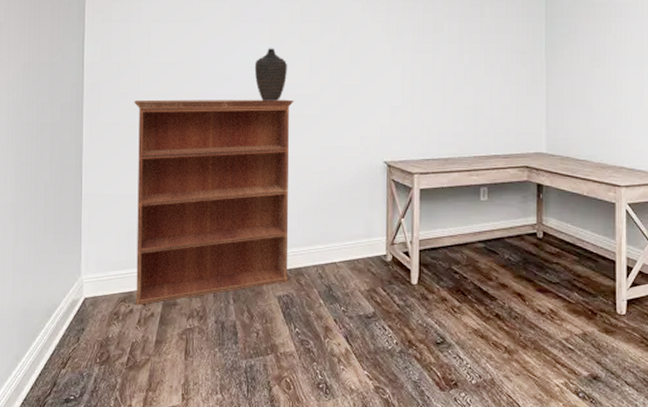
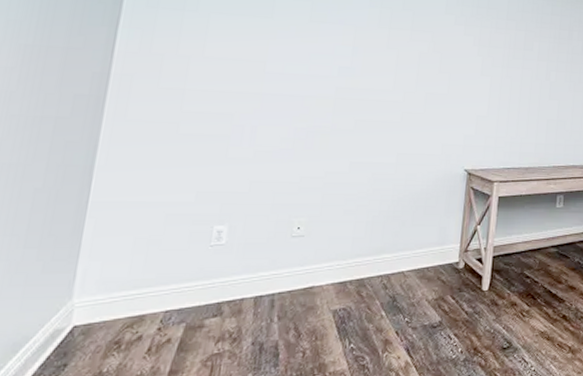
bookcase: present [134,99,294,306] -> none [147,96,374,331]
decorative vase: present [254,48,288,102] -> none [332,51,371,106]

